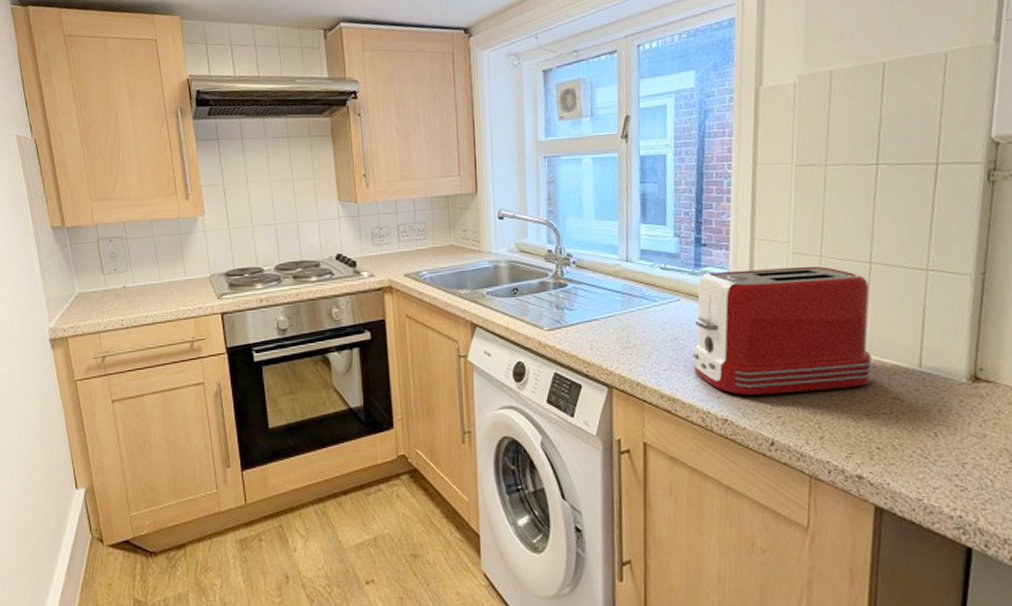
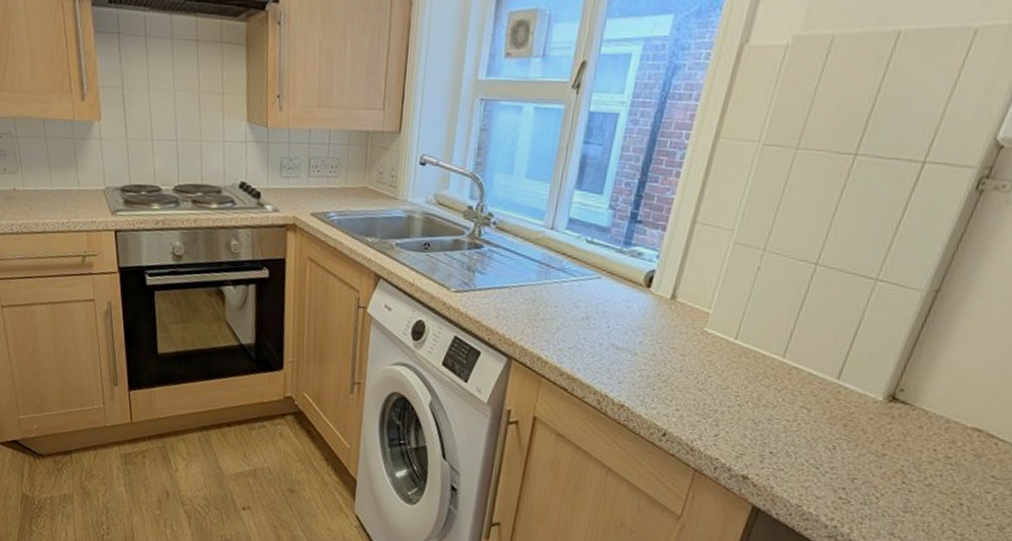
toaster: present [692,266,872,395] -> none [599,253,809,391]

